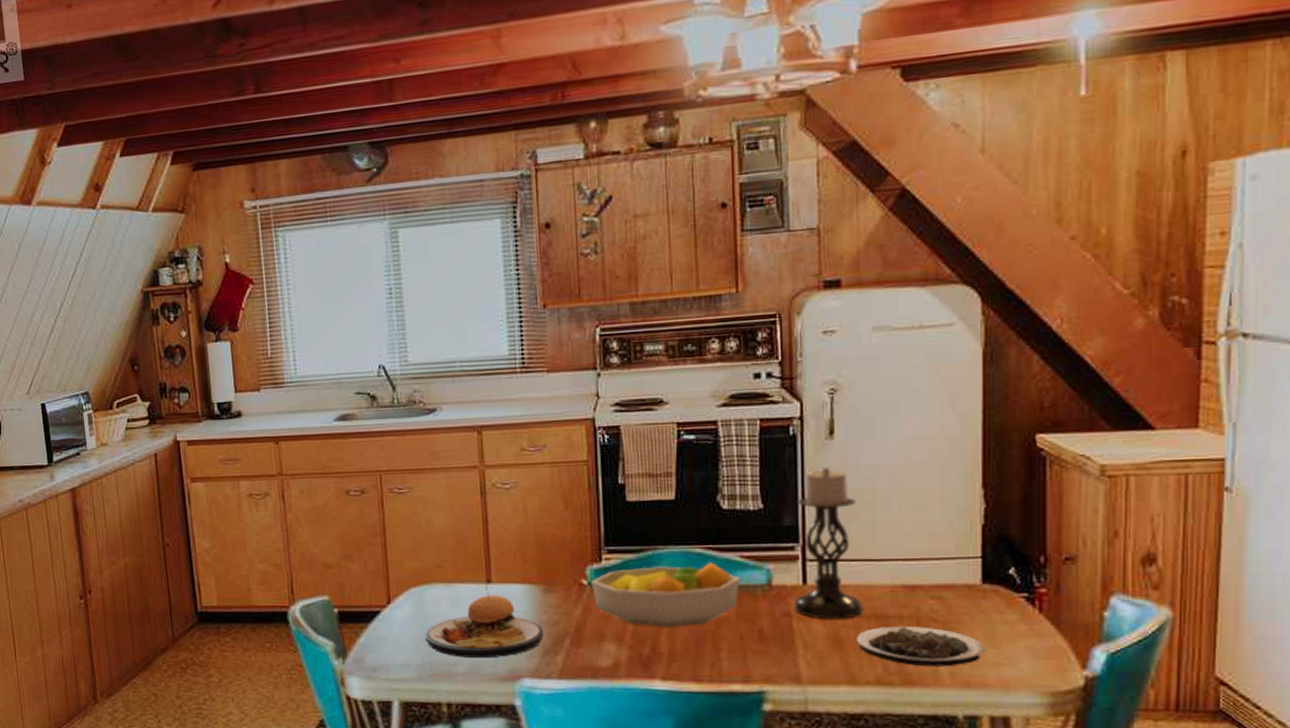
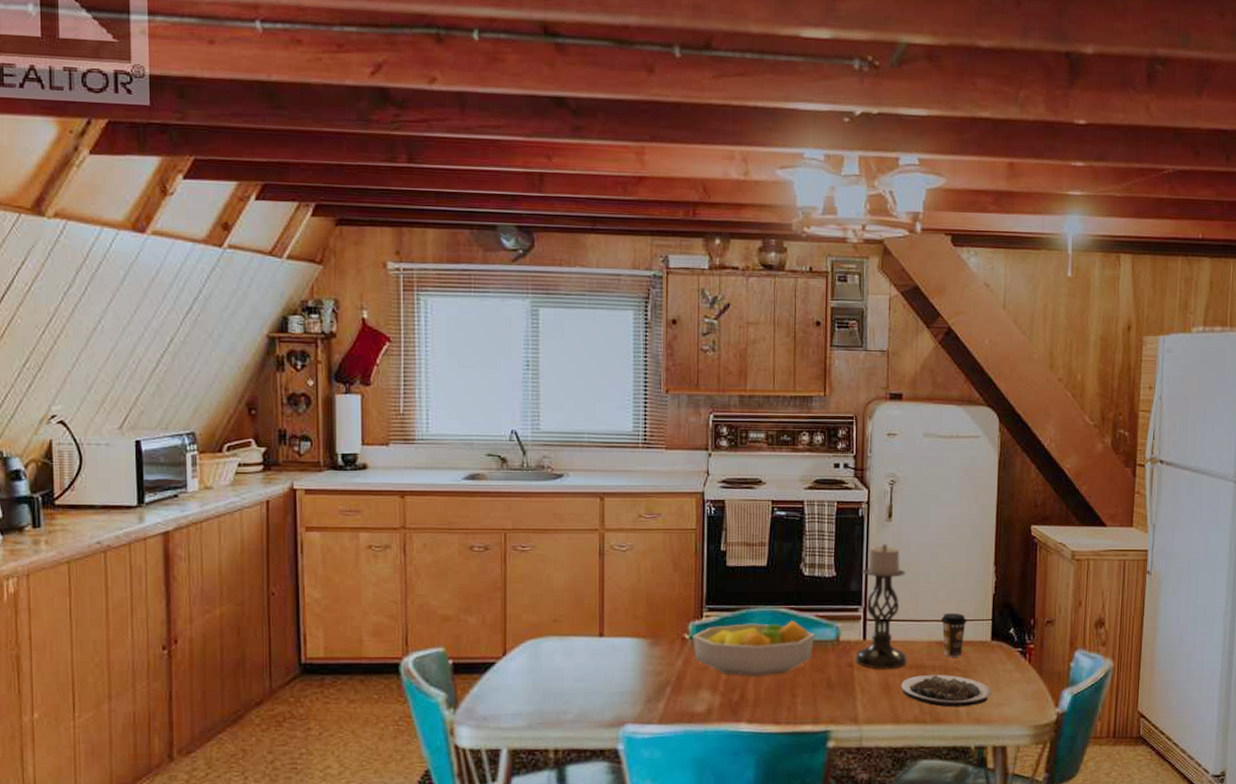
plate: present [425,580,544,659] -> none [537,634,649,707]
coffee cup: none [907,549,945,605] -> present [940,613,967,657]

